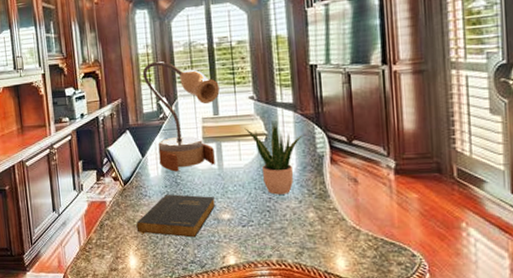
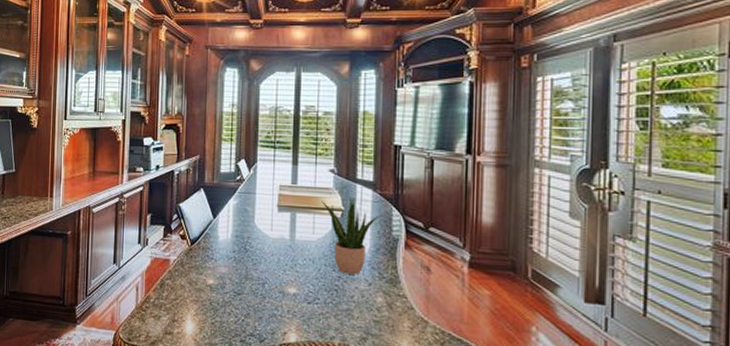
book: present [136,194,216,238] -> none [198,260,284,309]
table lamp: present [142,61,220,172] -> none [224,122,301,238]

